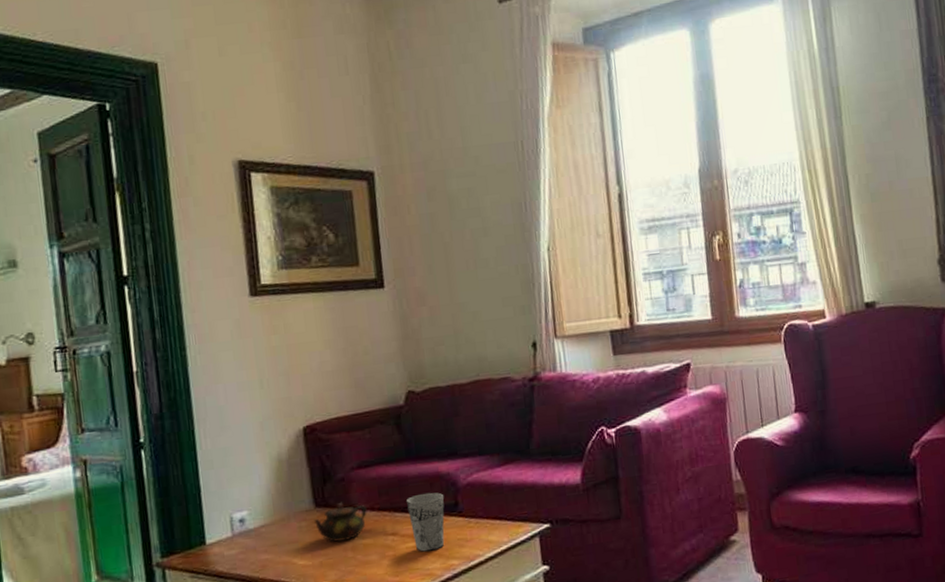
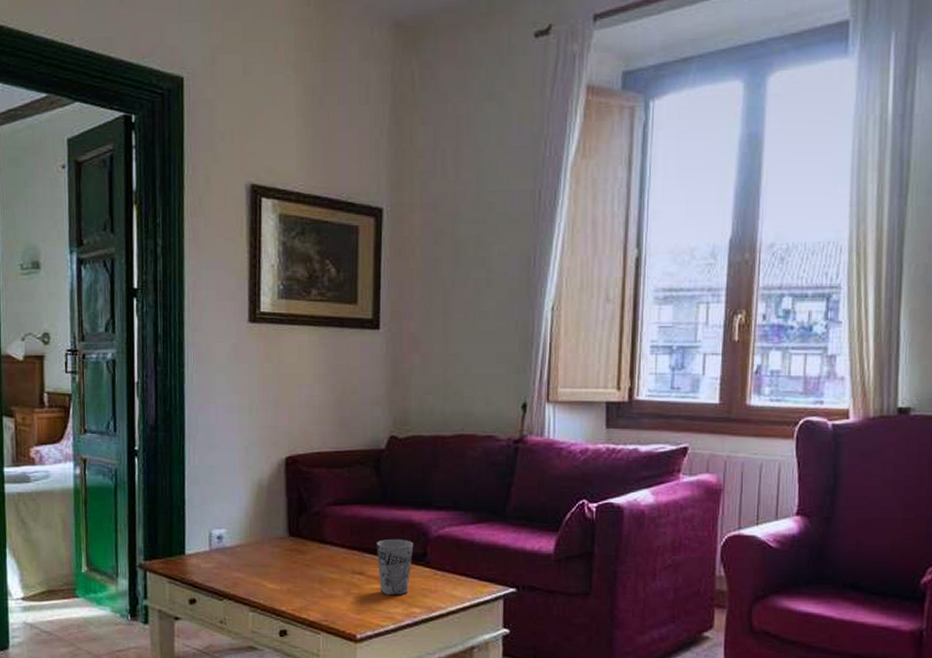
teapot: present [313,503,368,542] -> none [286,535,339,573]

